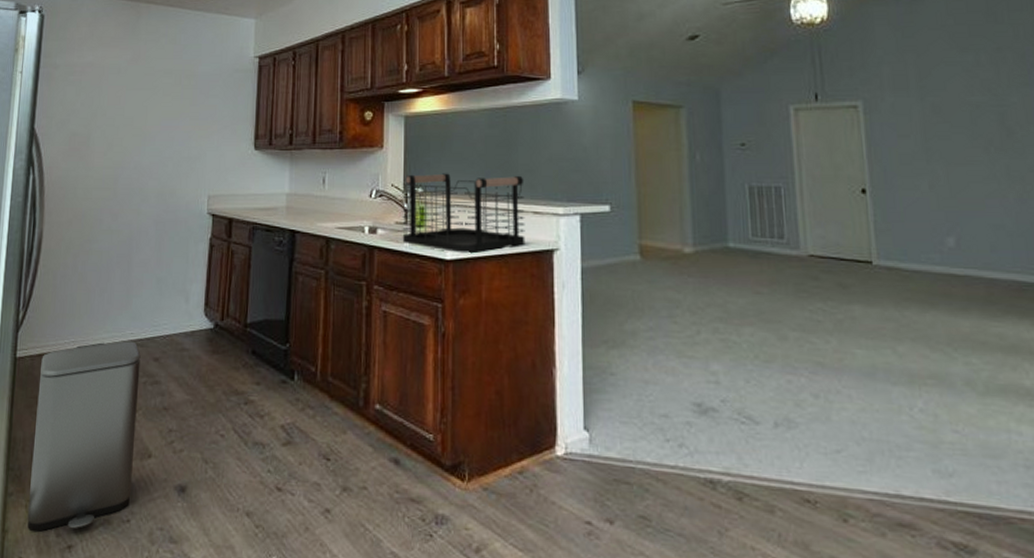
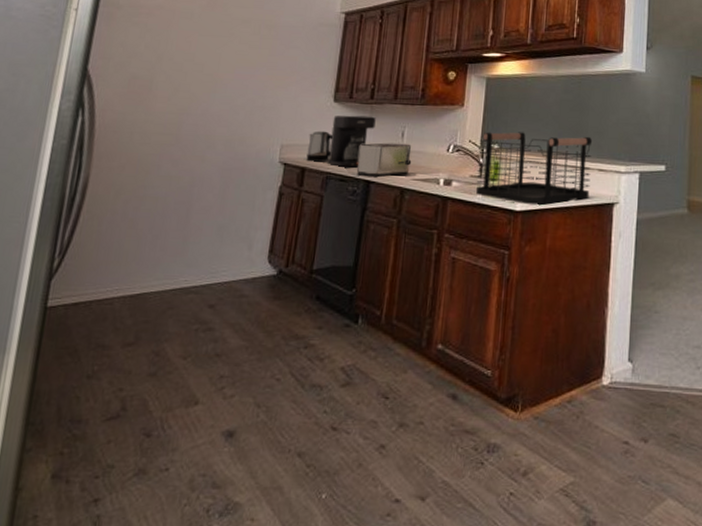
pedal bin: present [27,341,141,532] -> none [47,288,194,487]
kettle: none [232,180,256,212] -> present [306,130,333,162]
coffee maker: none [252,162,296,218] -> present [327,115,376,168]
toaster: none [281,190,335,227] -> present [356,142,412,178]

